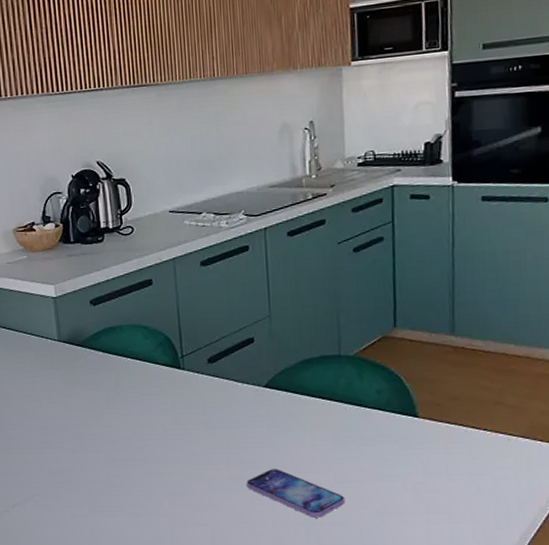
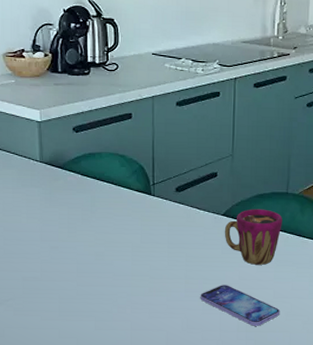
cup: none [268,376,338,443] -> present [224,209,283,265]

